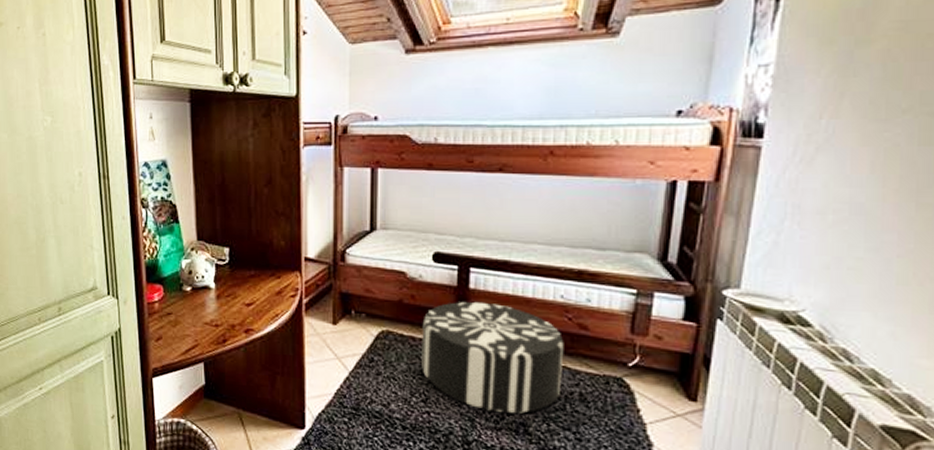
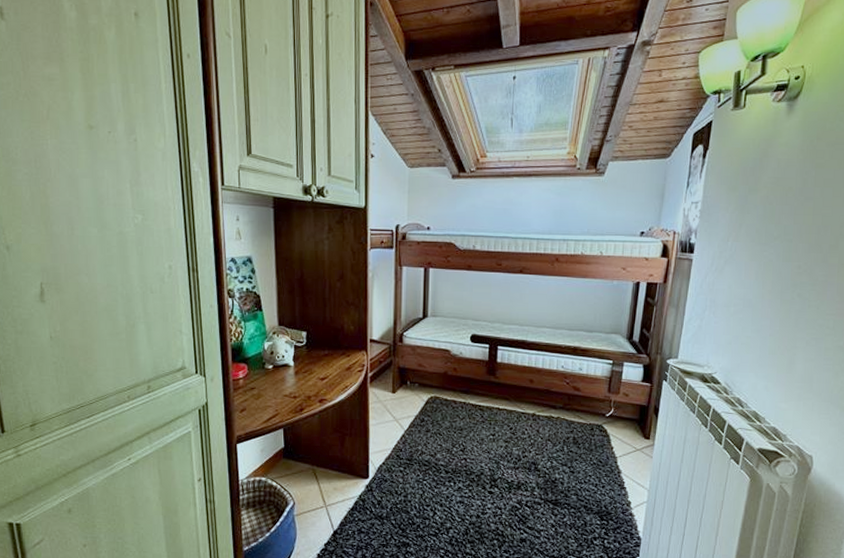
pouf: present [422,301,564,414] -> none [461,372,564,456]

